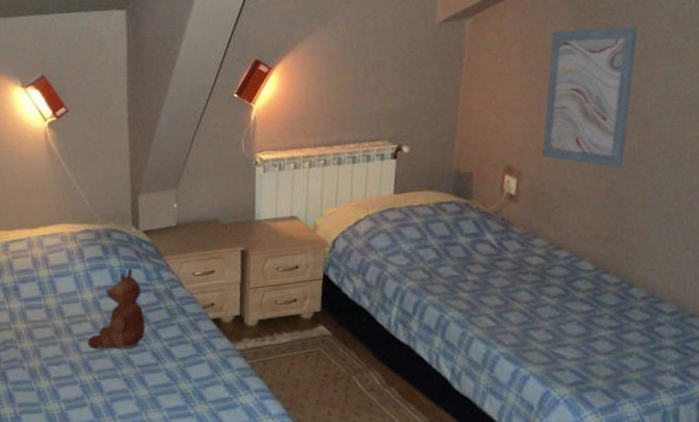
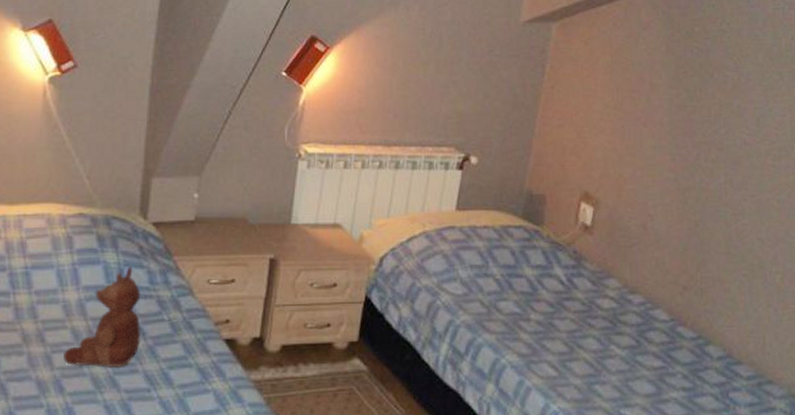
wall art: present [542,26,638,168] -> none [622,49,732,208]

